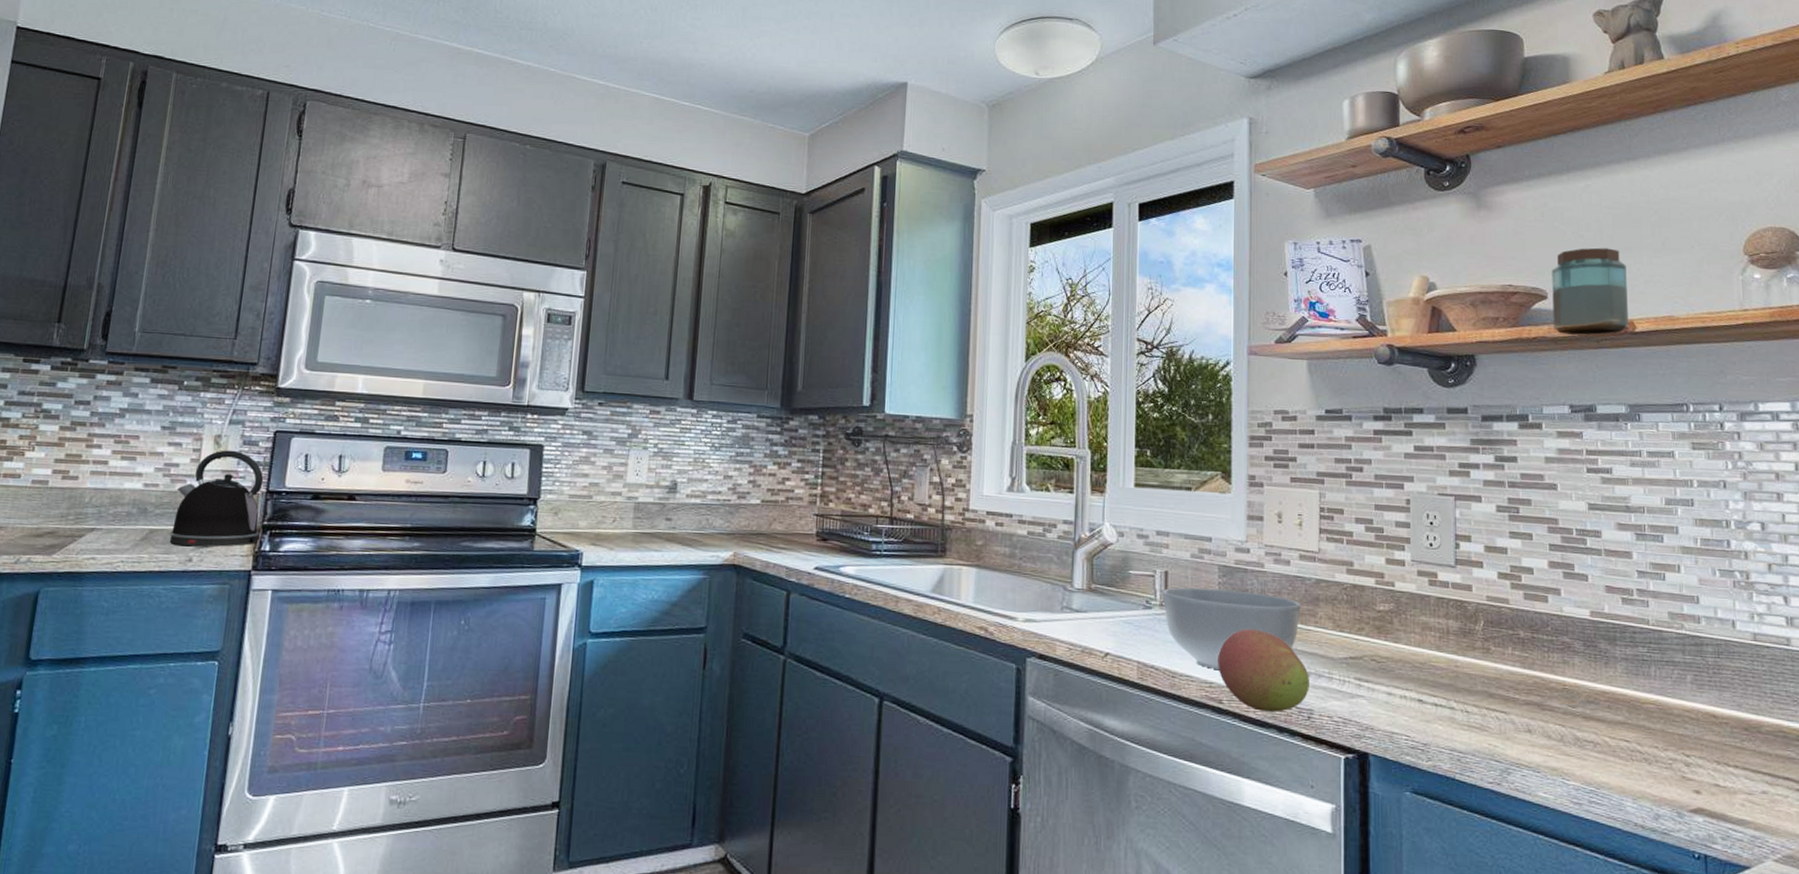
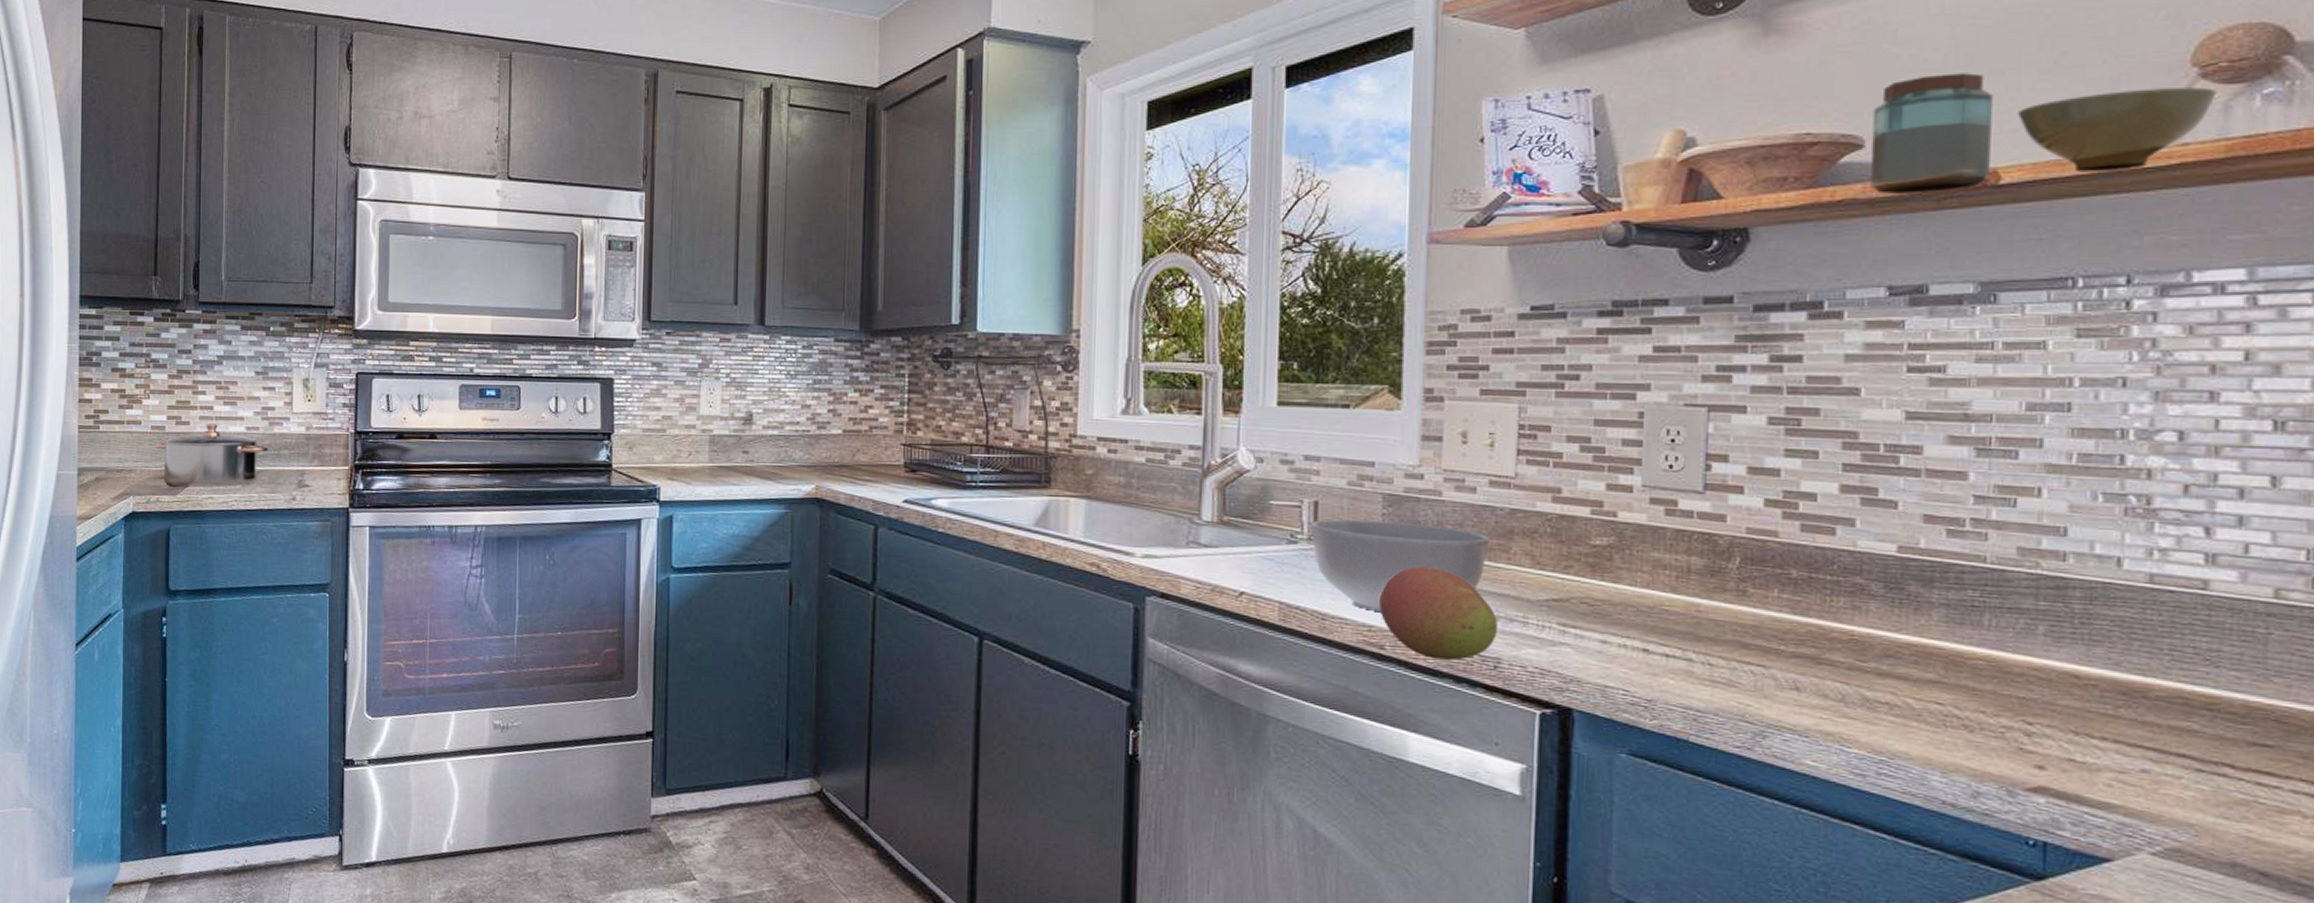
cooking pot: none [33,479,167,548] -> present [155,424,269,488]
kettle: present [169,450,264,548] -> none [273,392,354,487]
bowl: none [1641,268,1762,327] -> present [2016,87,2219,173]

